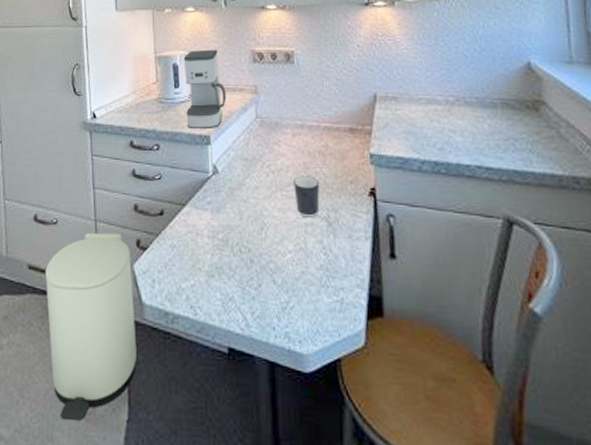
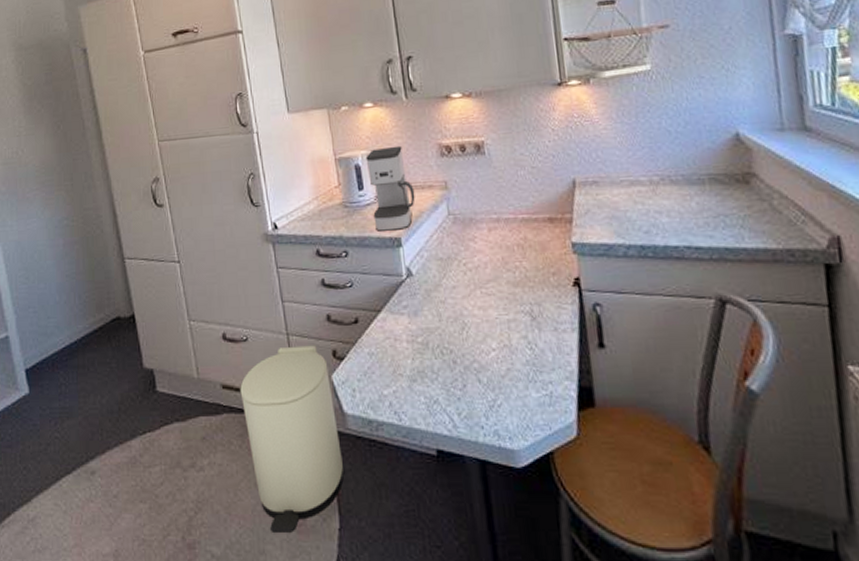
mug: present [293,176,320,218] -> none [492,271,522,314]

